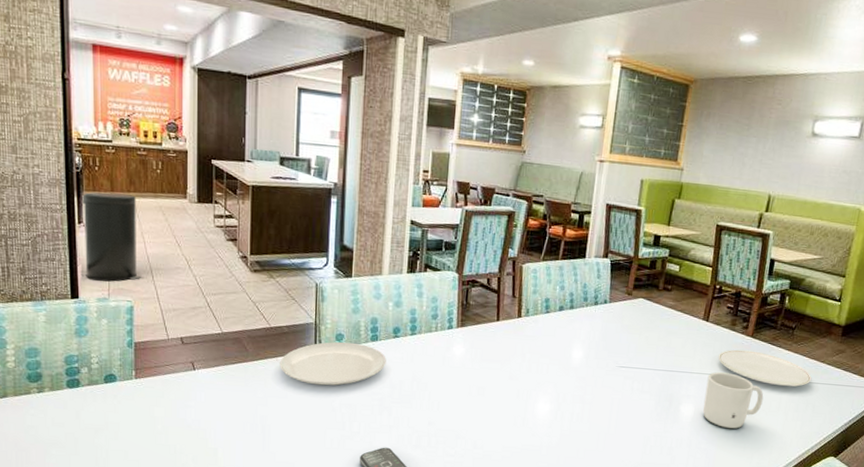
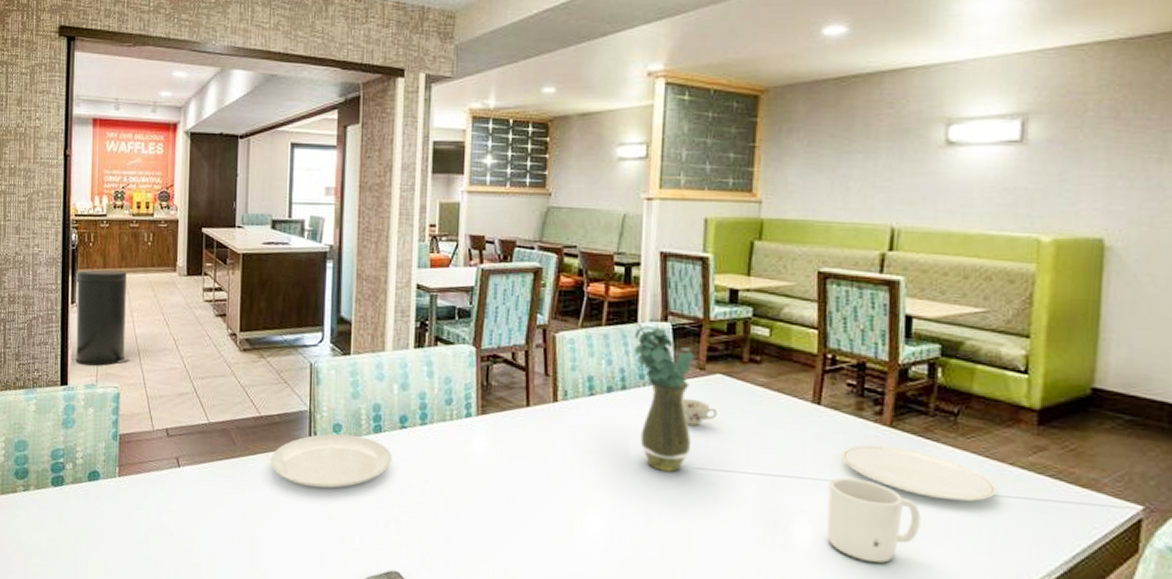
vase: none [581,257,625,369] -> present [634,321,694,472]
teacup: none [613,316,638,336] -> present [682,399,717,426]

